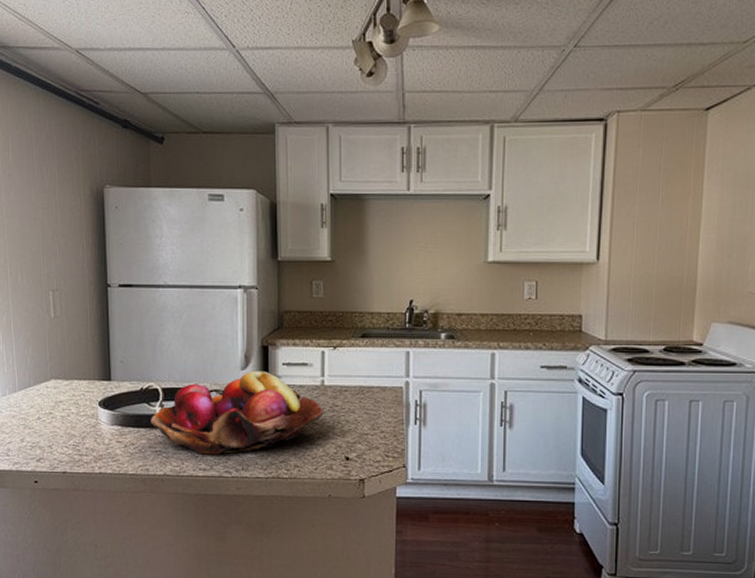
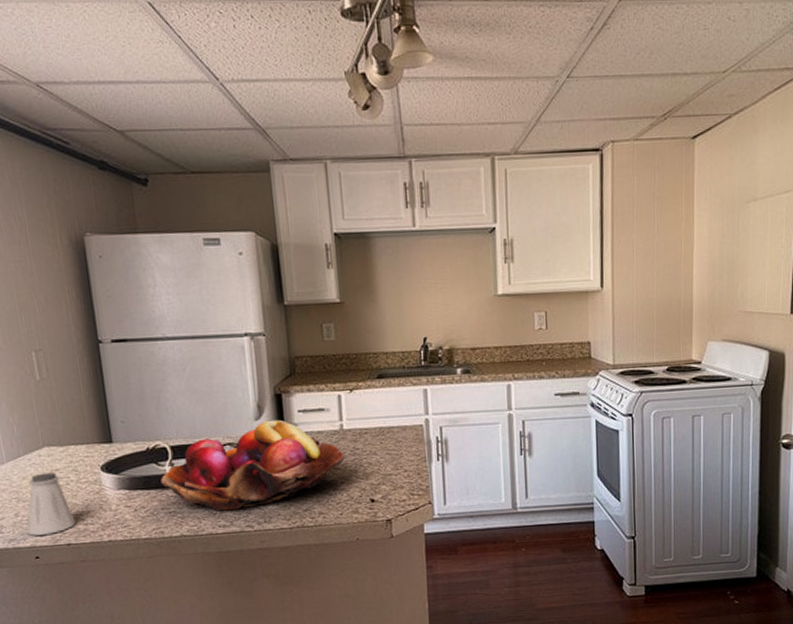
saltshaker: none [29,404,72,461] -> present [26,472,76,536]

